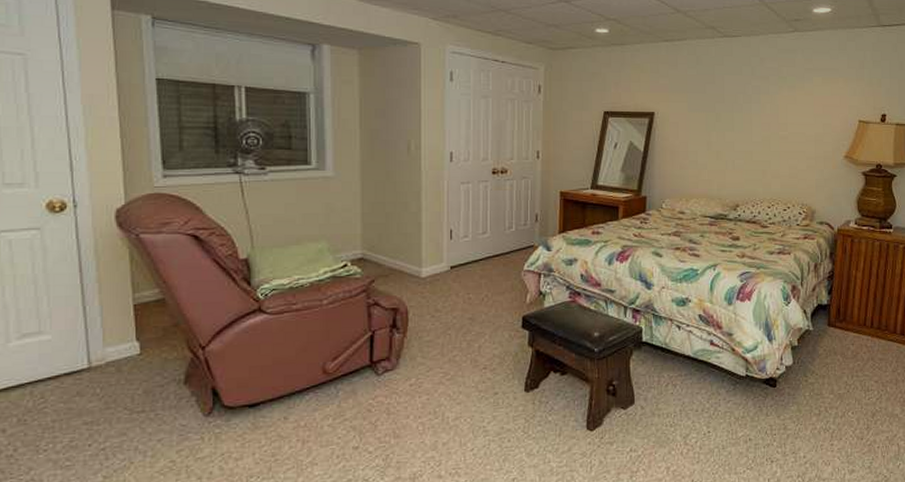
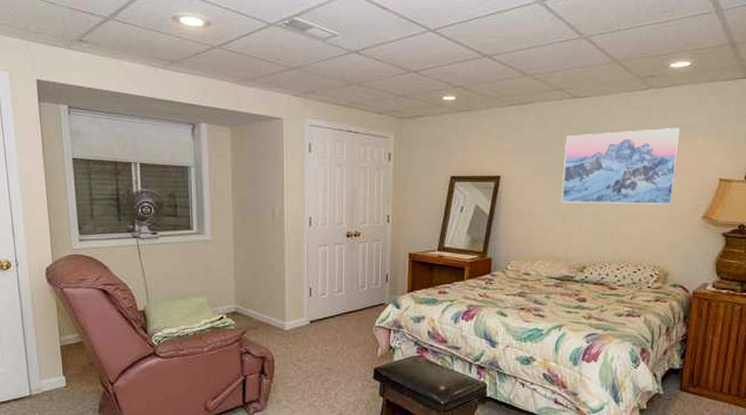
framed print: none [715,70,824,144] -> present [562,128,681,205]

